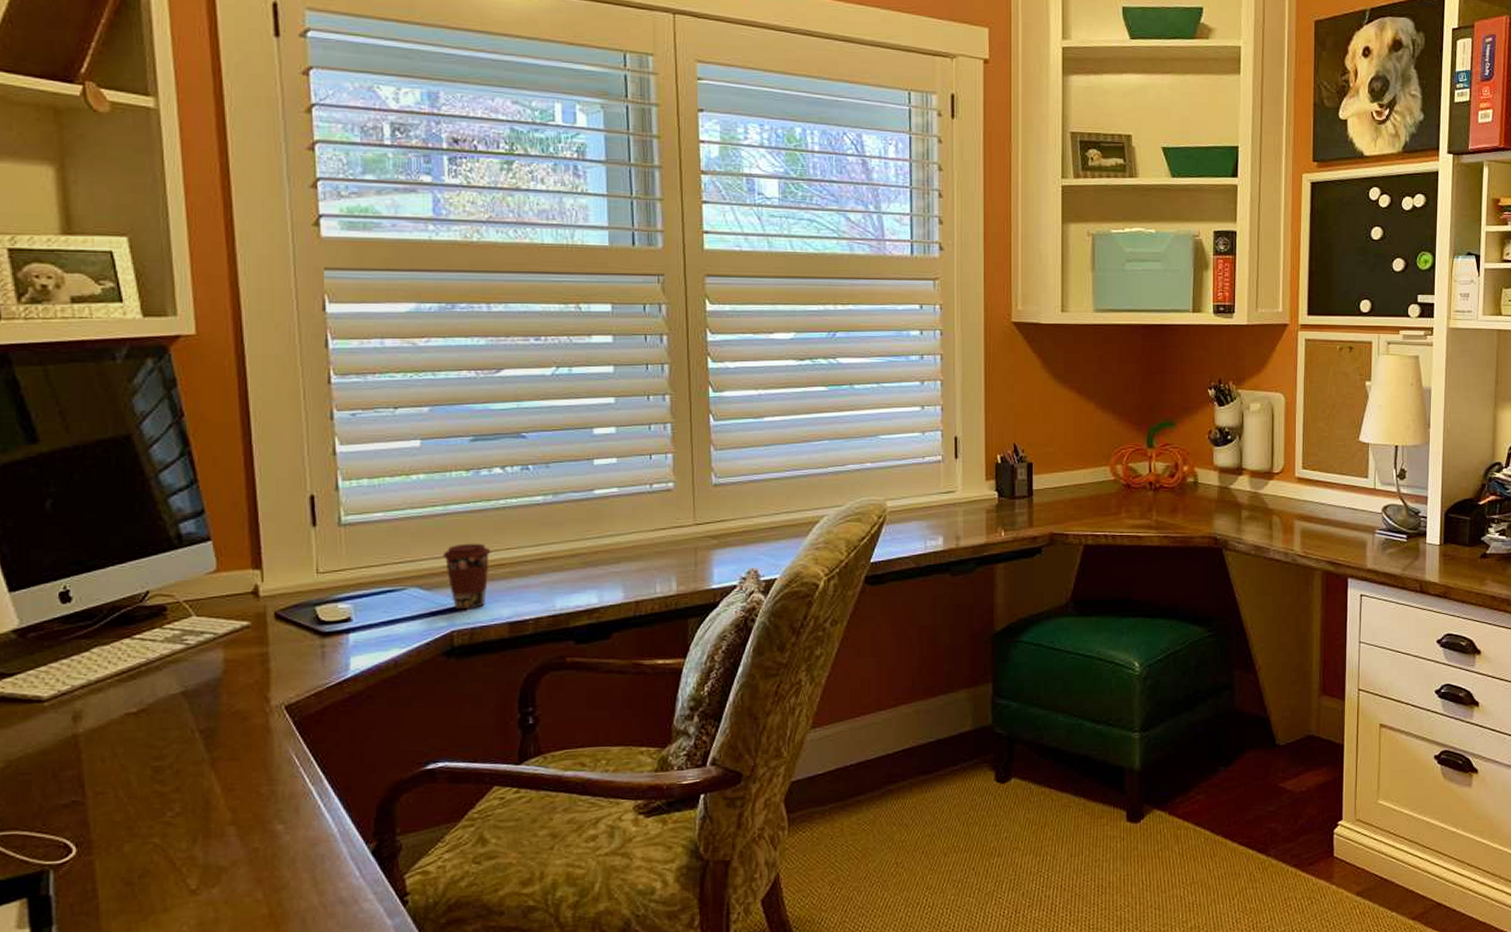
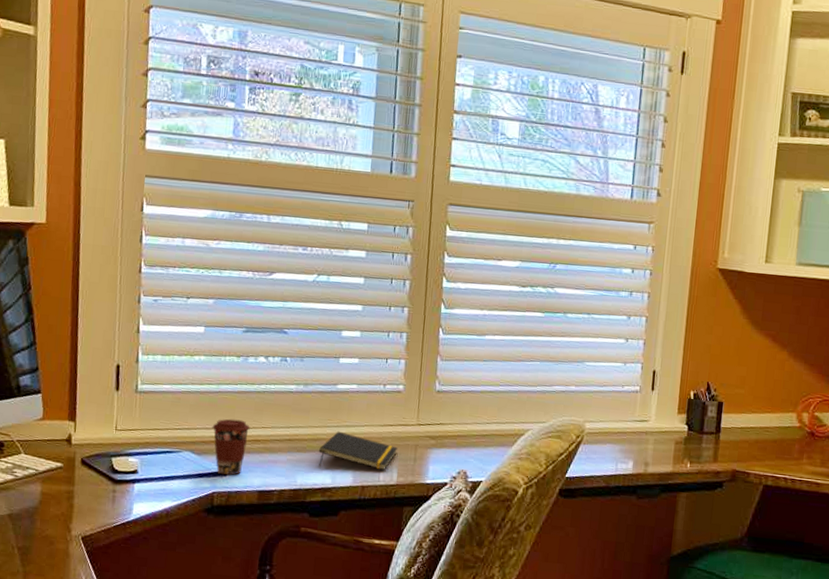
notepad: none [579,542,674,585] -> present [319,431,398,471]

